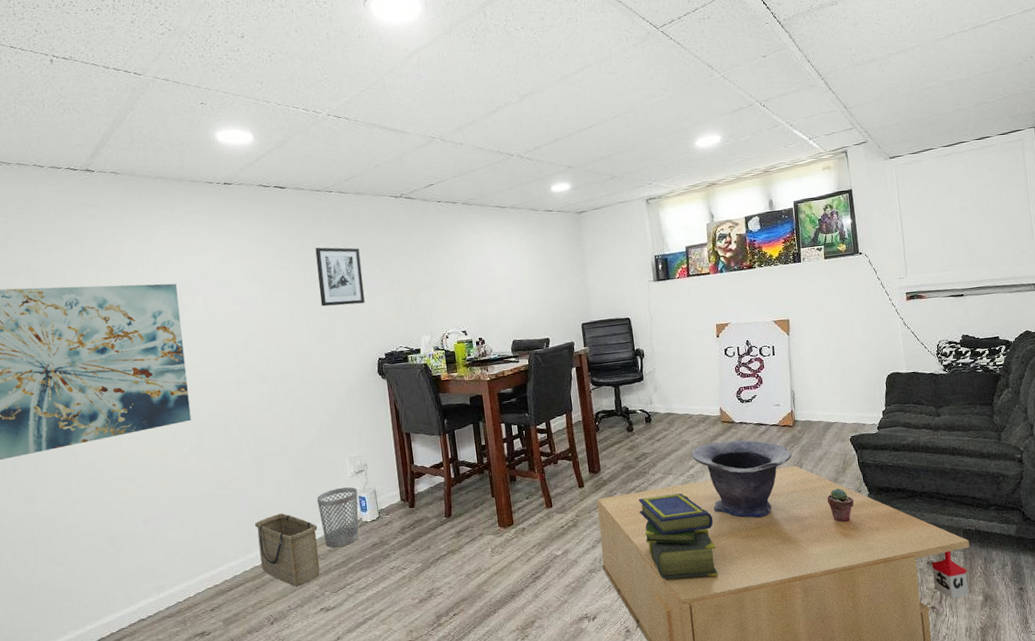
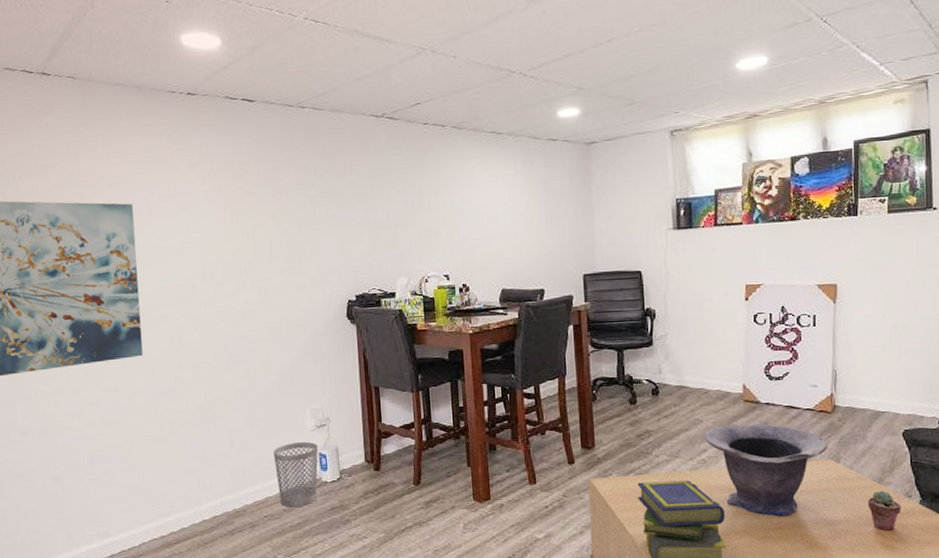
basket: present [255,513,320,586] -> none [206,464,273,546]
wall art: present [315,247,365,307] -> none [284,171,336,238]

